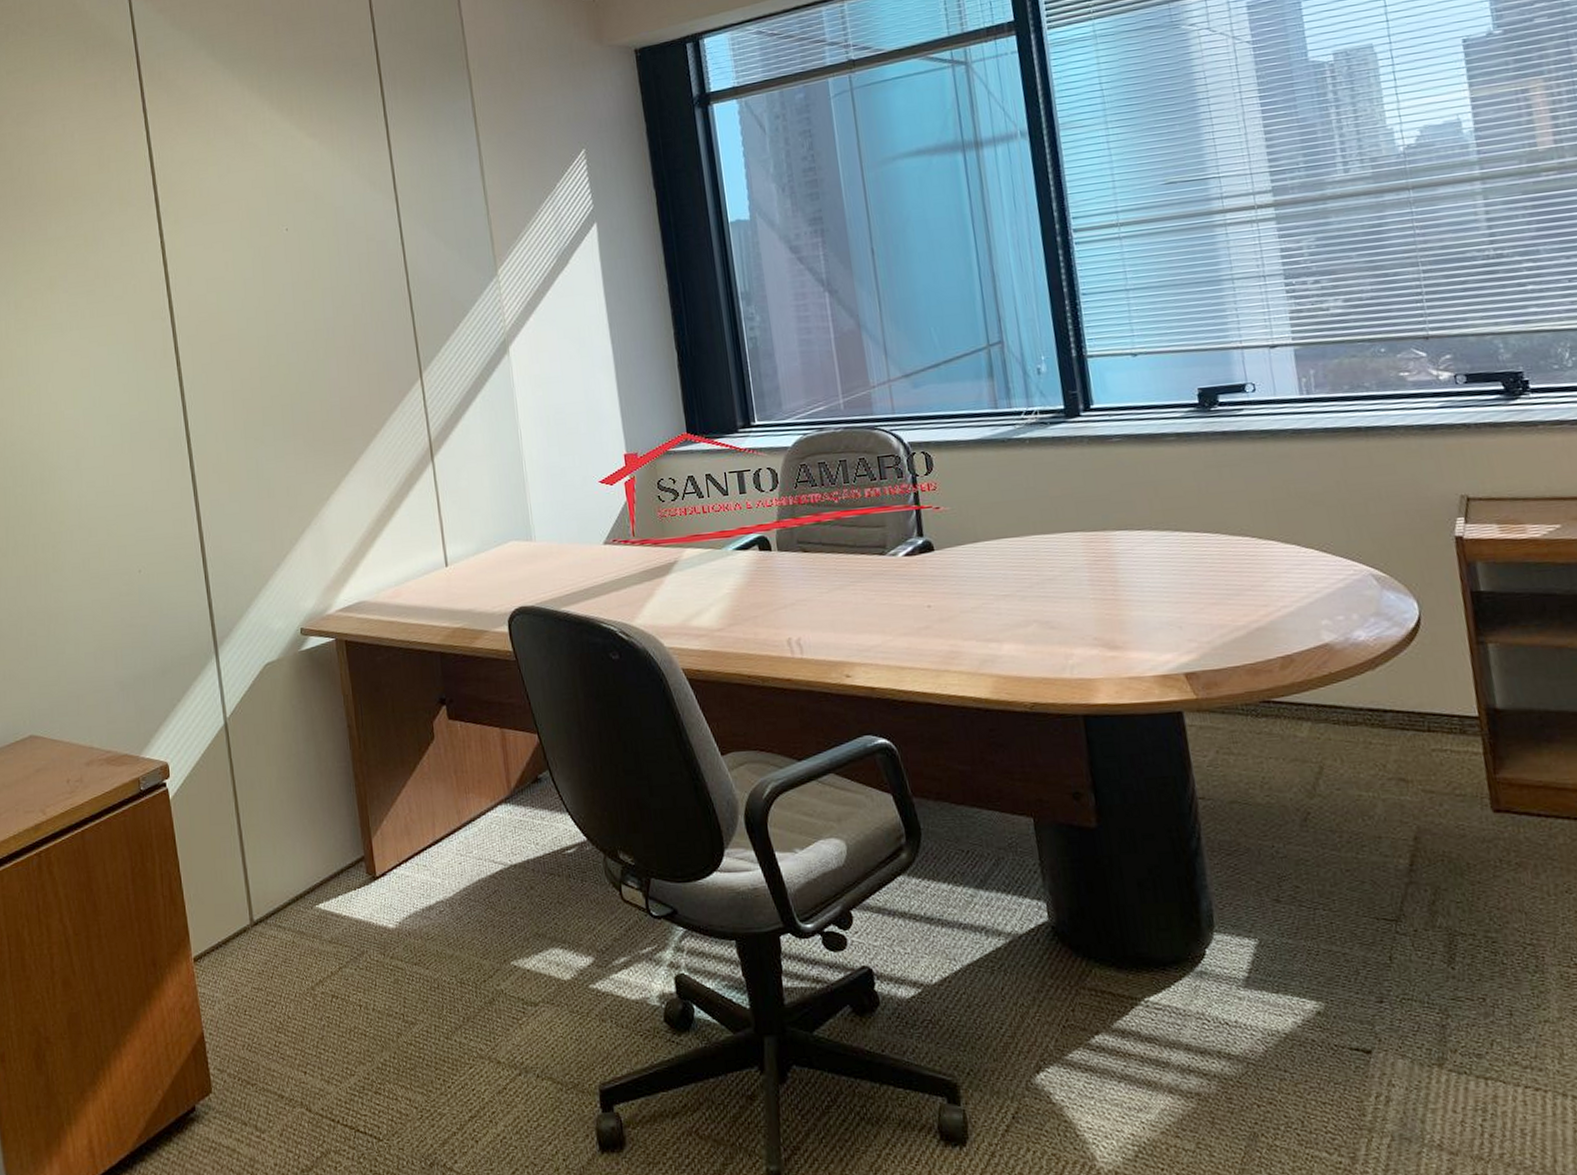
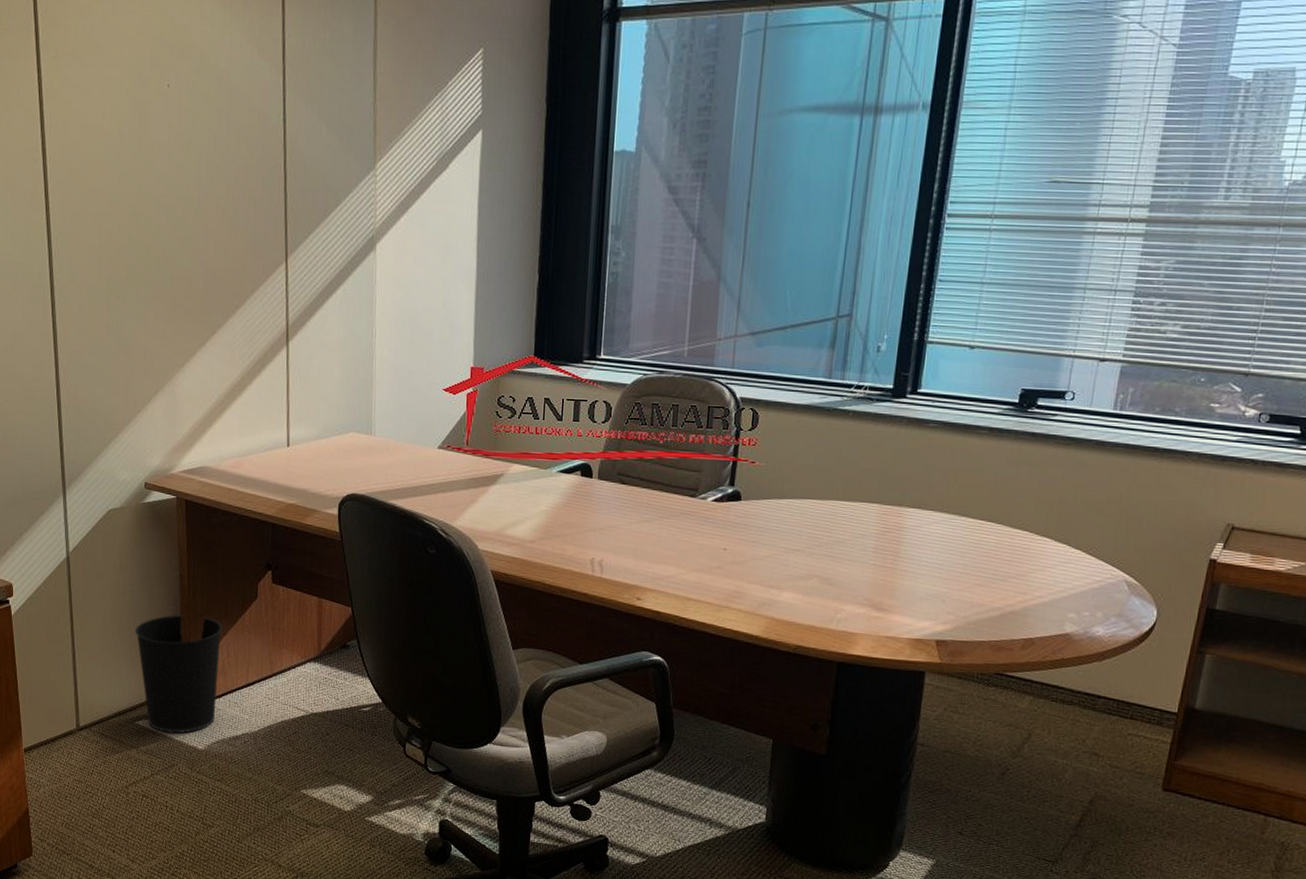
wastebasket: none [304,768,404,914] -> present [134,614,222,734]

